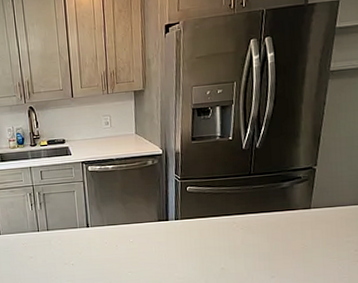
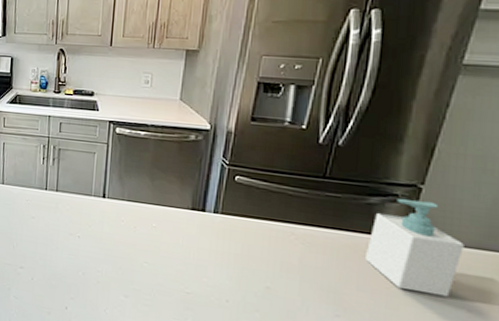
soap bottle: none [285,177,347,246] -> present [366,198,464,297]

